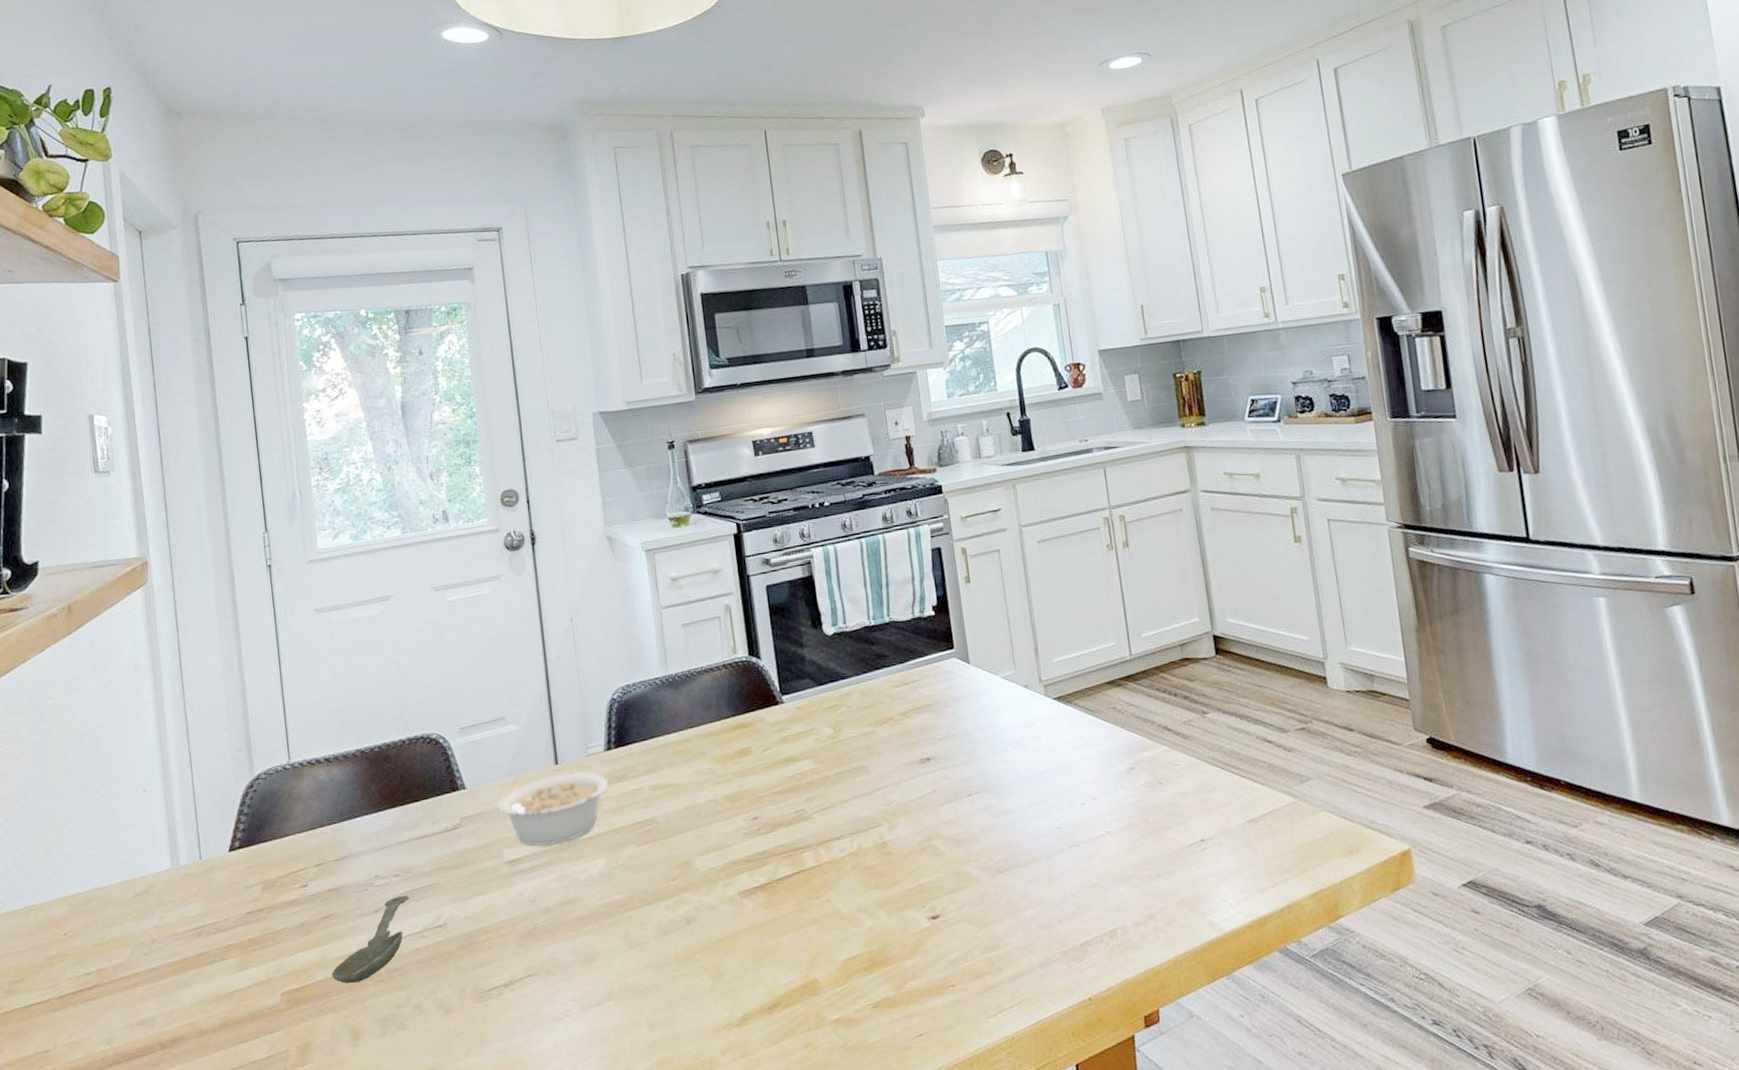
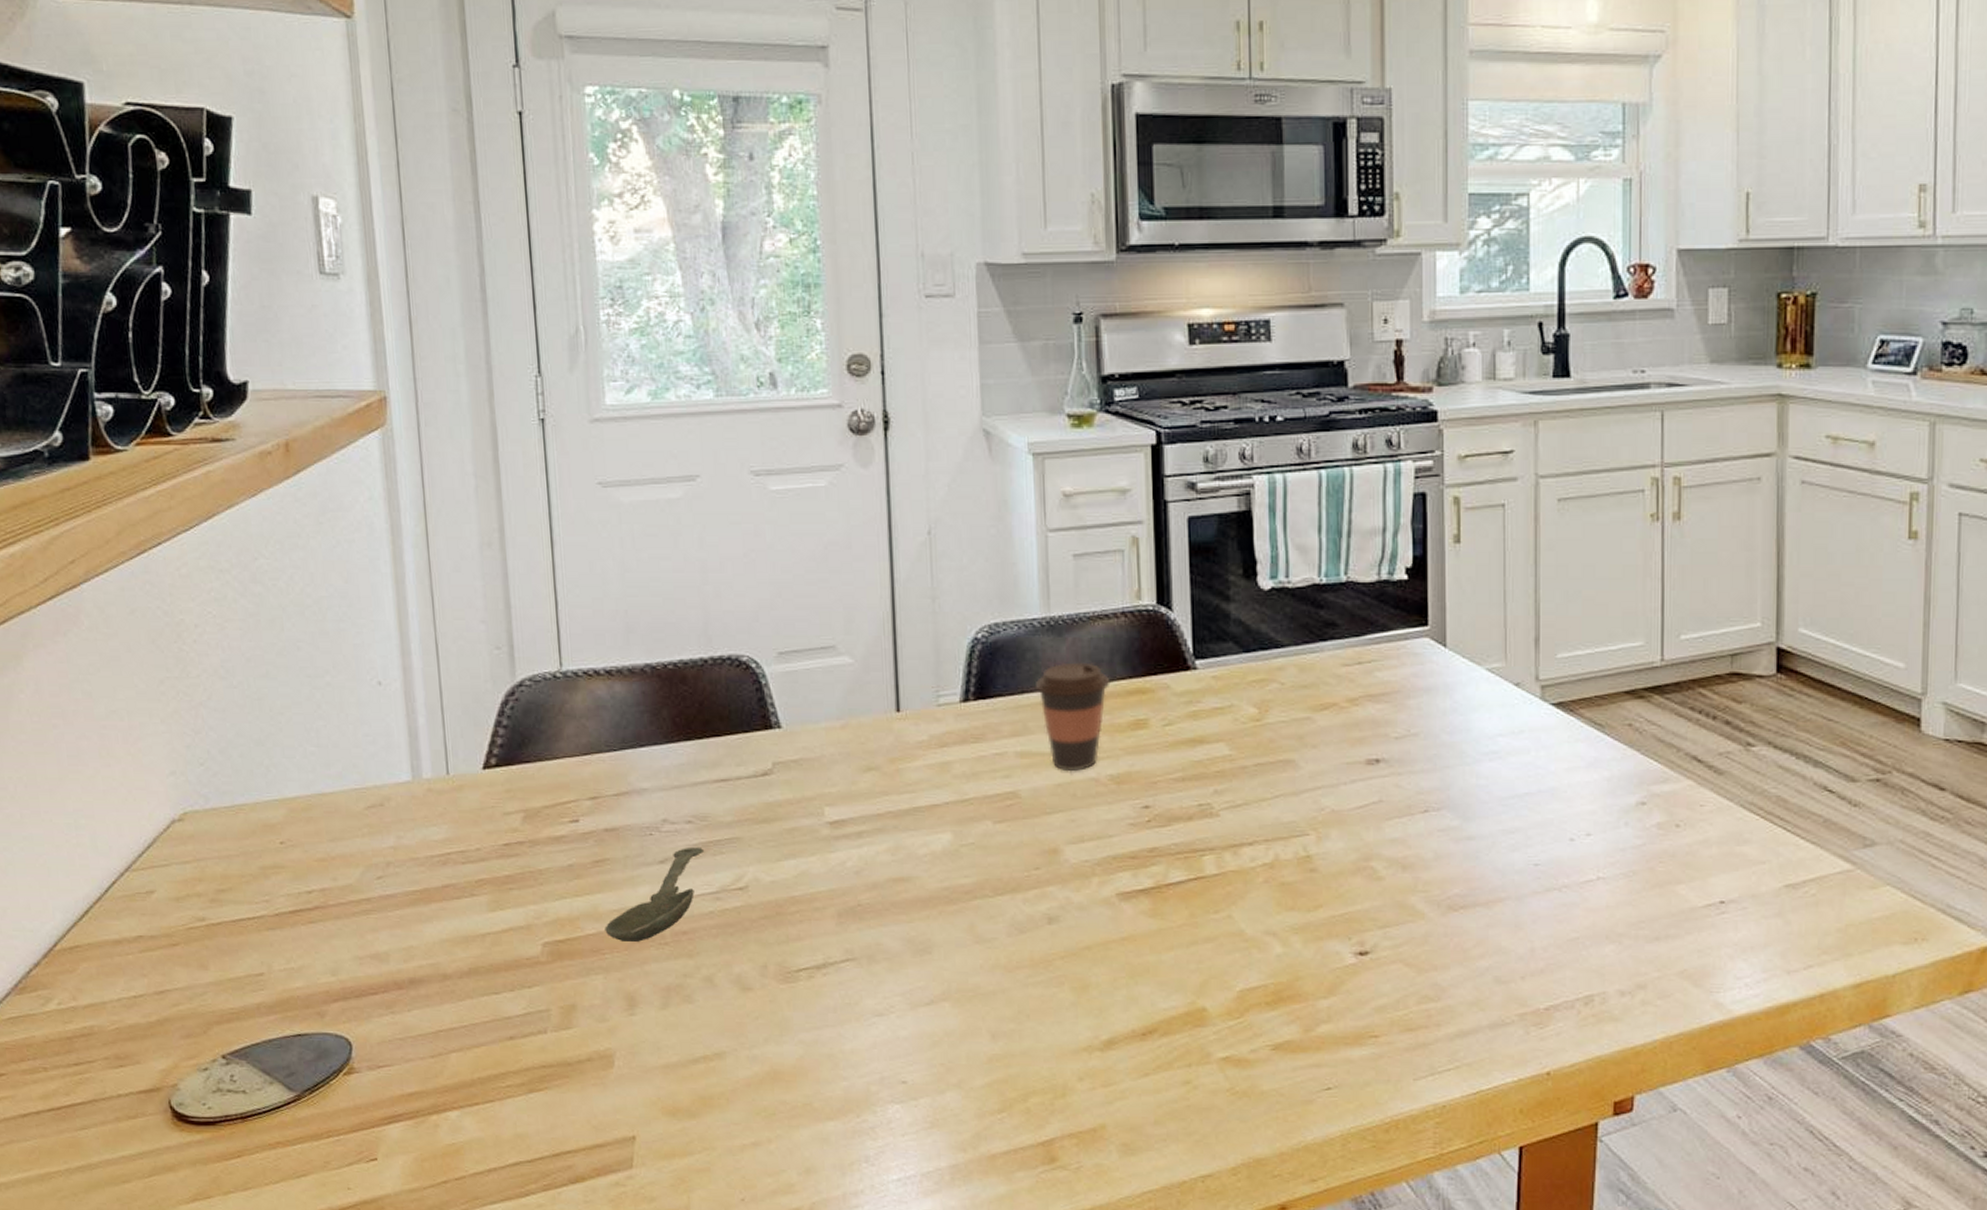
legume: present [497,772,609,847] -> none [820,724,963,809]
coffee cup: none [661,708,719,797] -> present [1034,662,1111,772]

